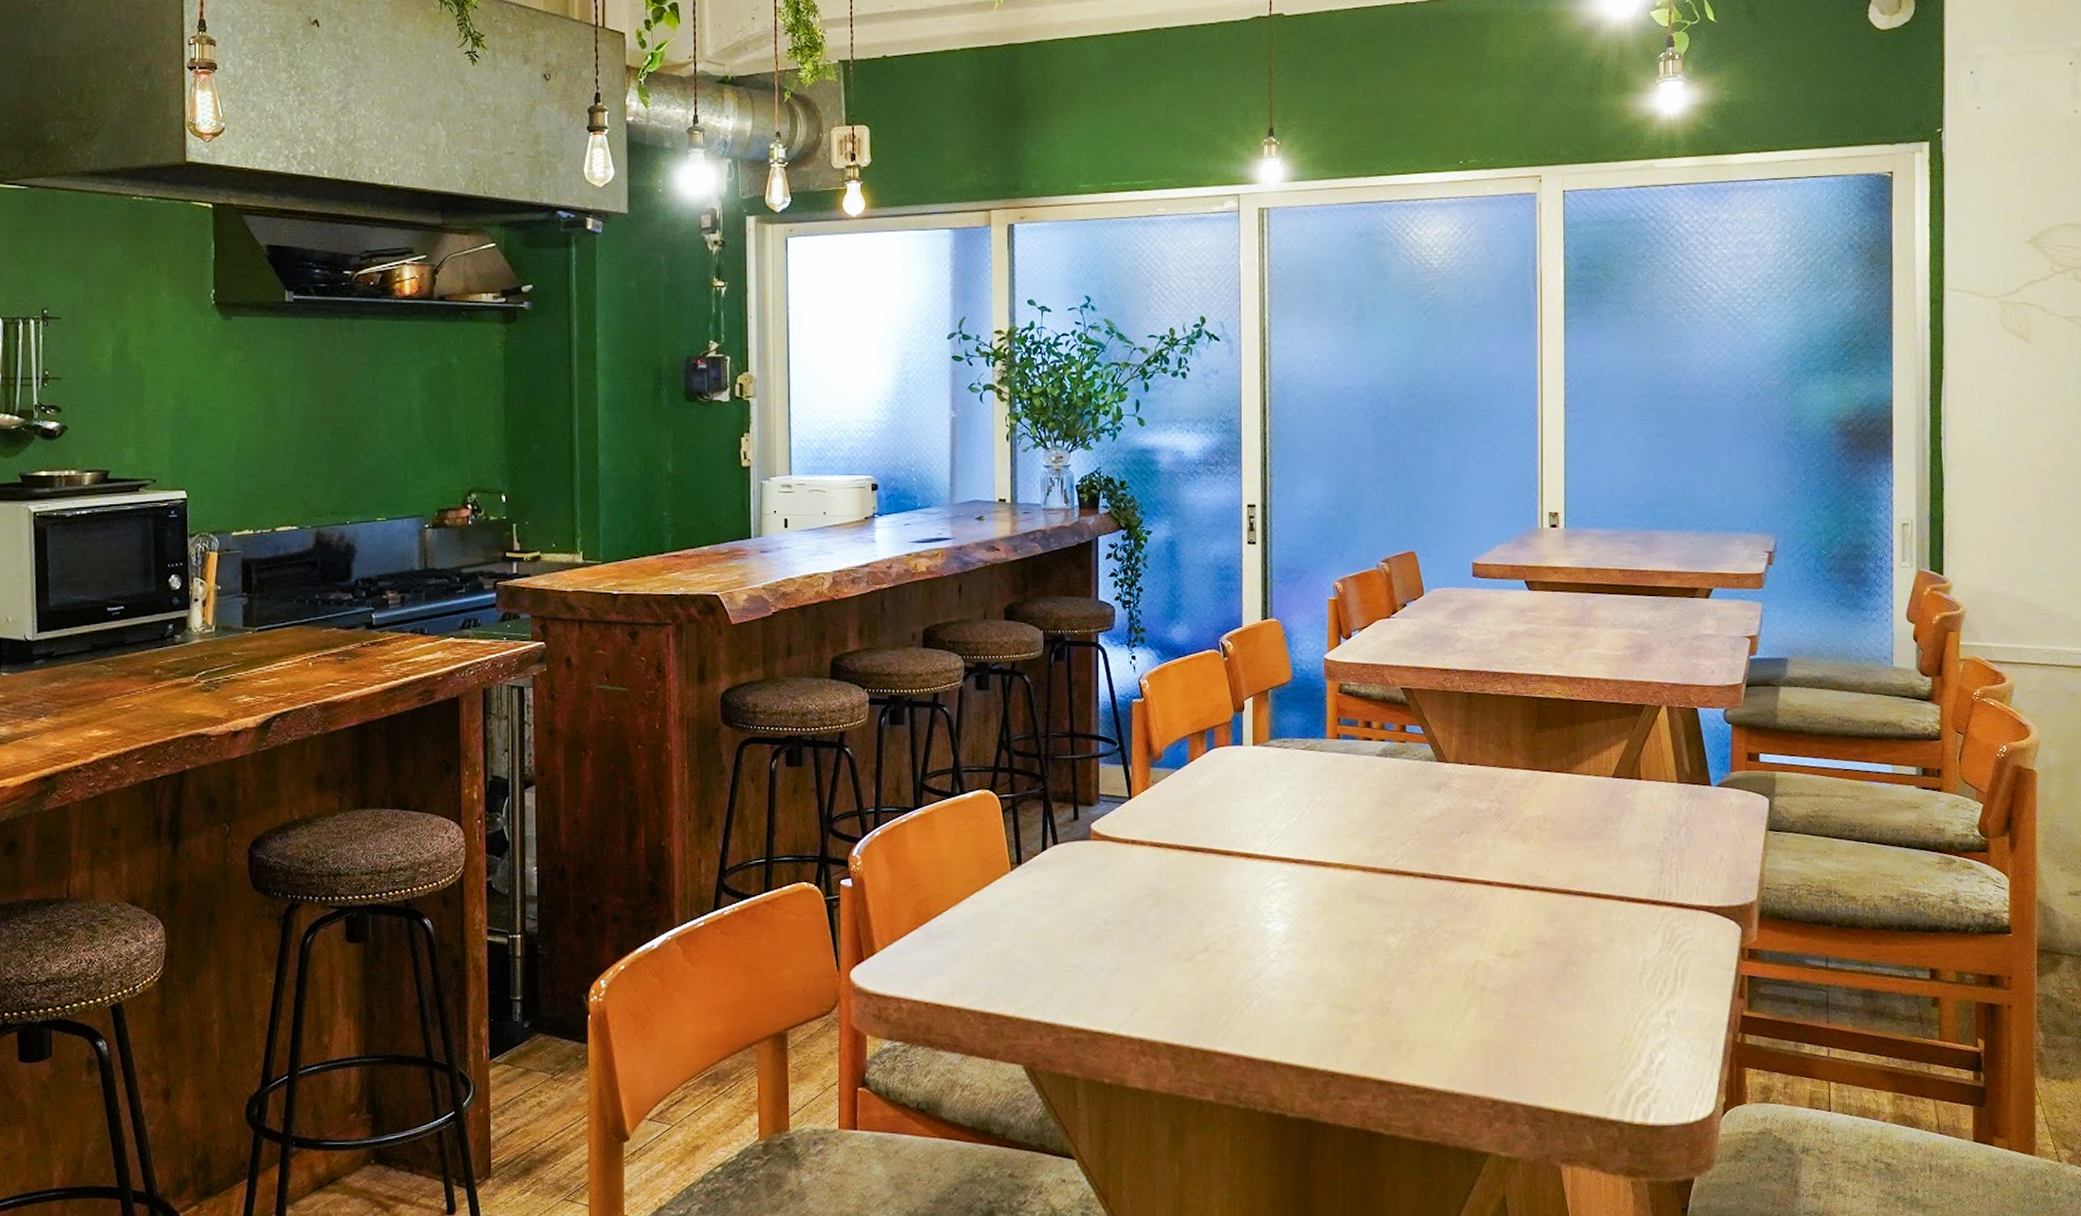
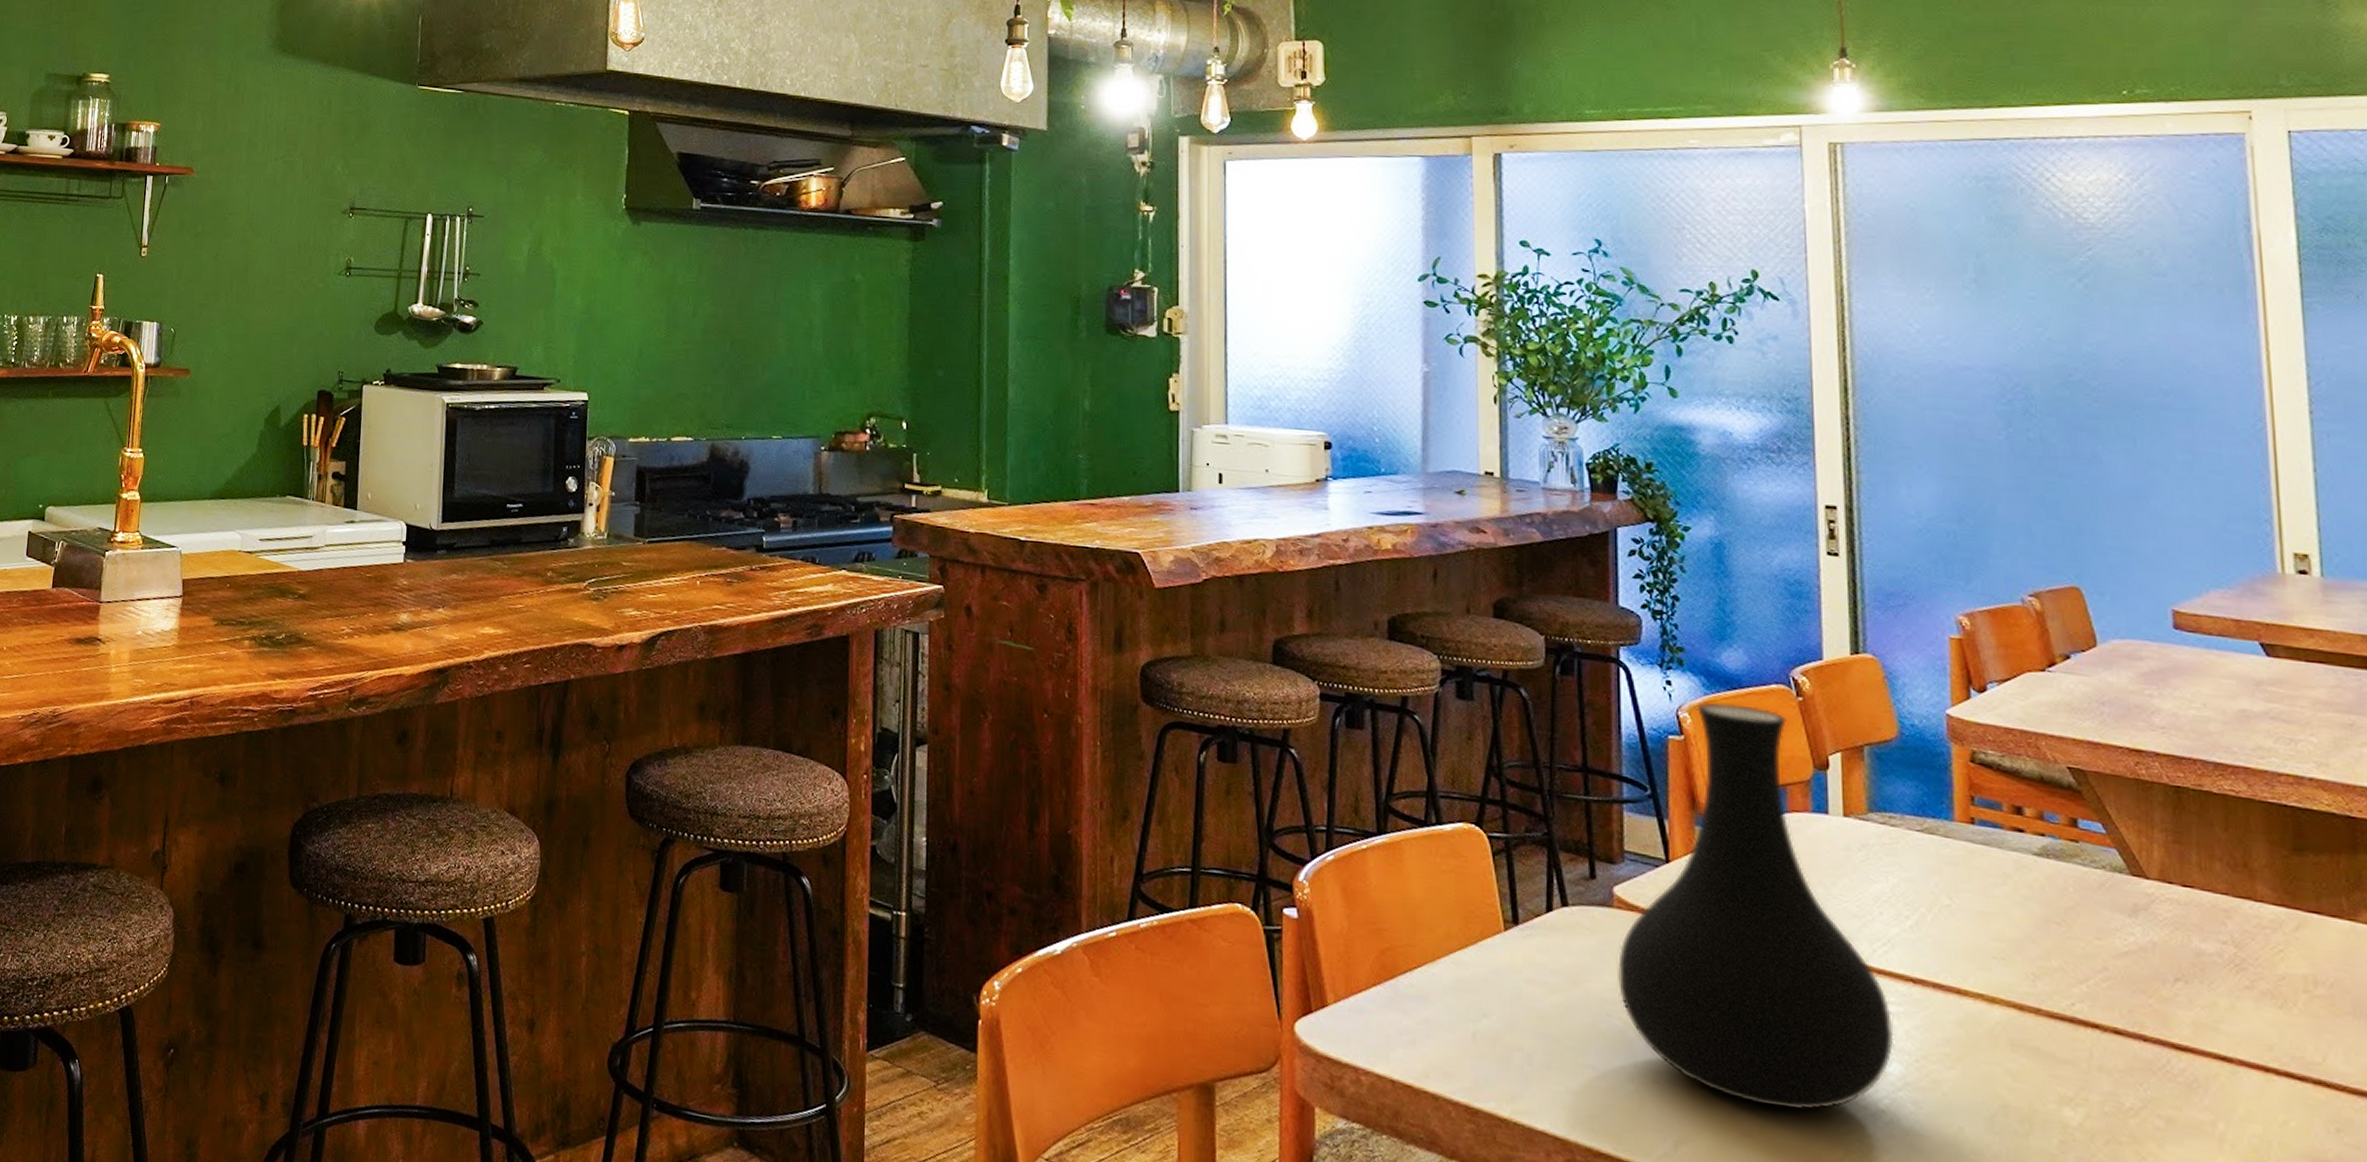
vase: none [1093,668,1282,972] -> present [1618,701,1894,1111]

